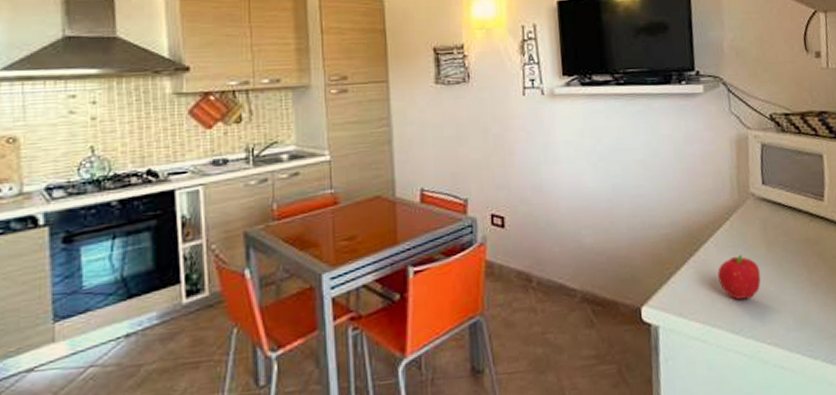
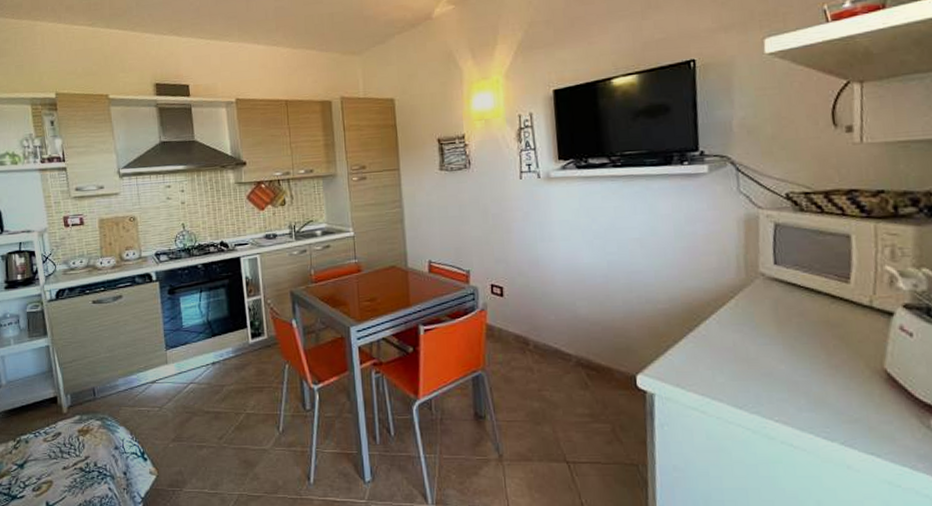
fruit: present [717,254,761,300] -> none [719,332,770,377]

